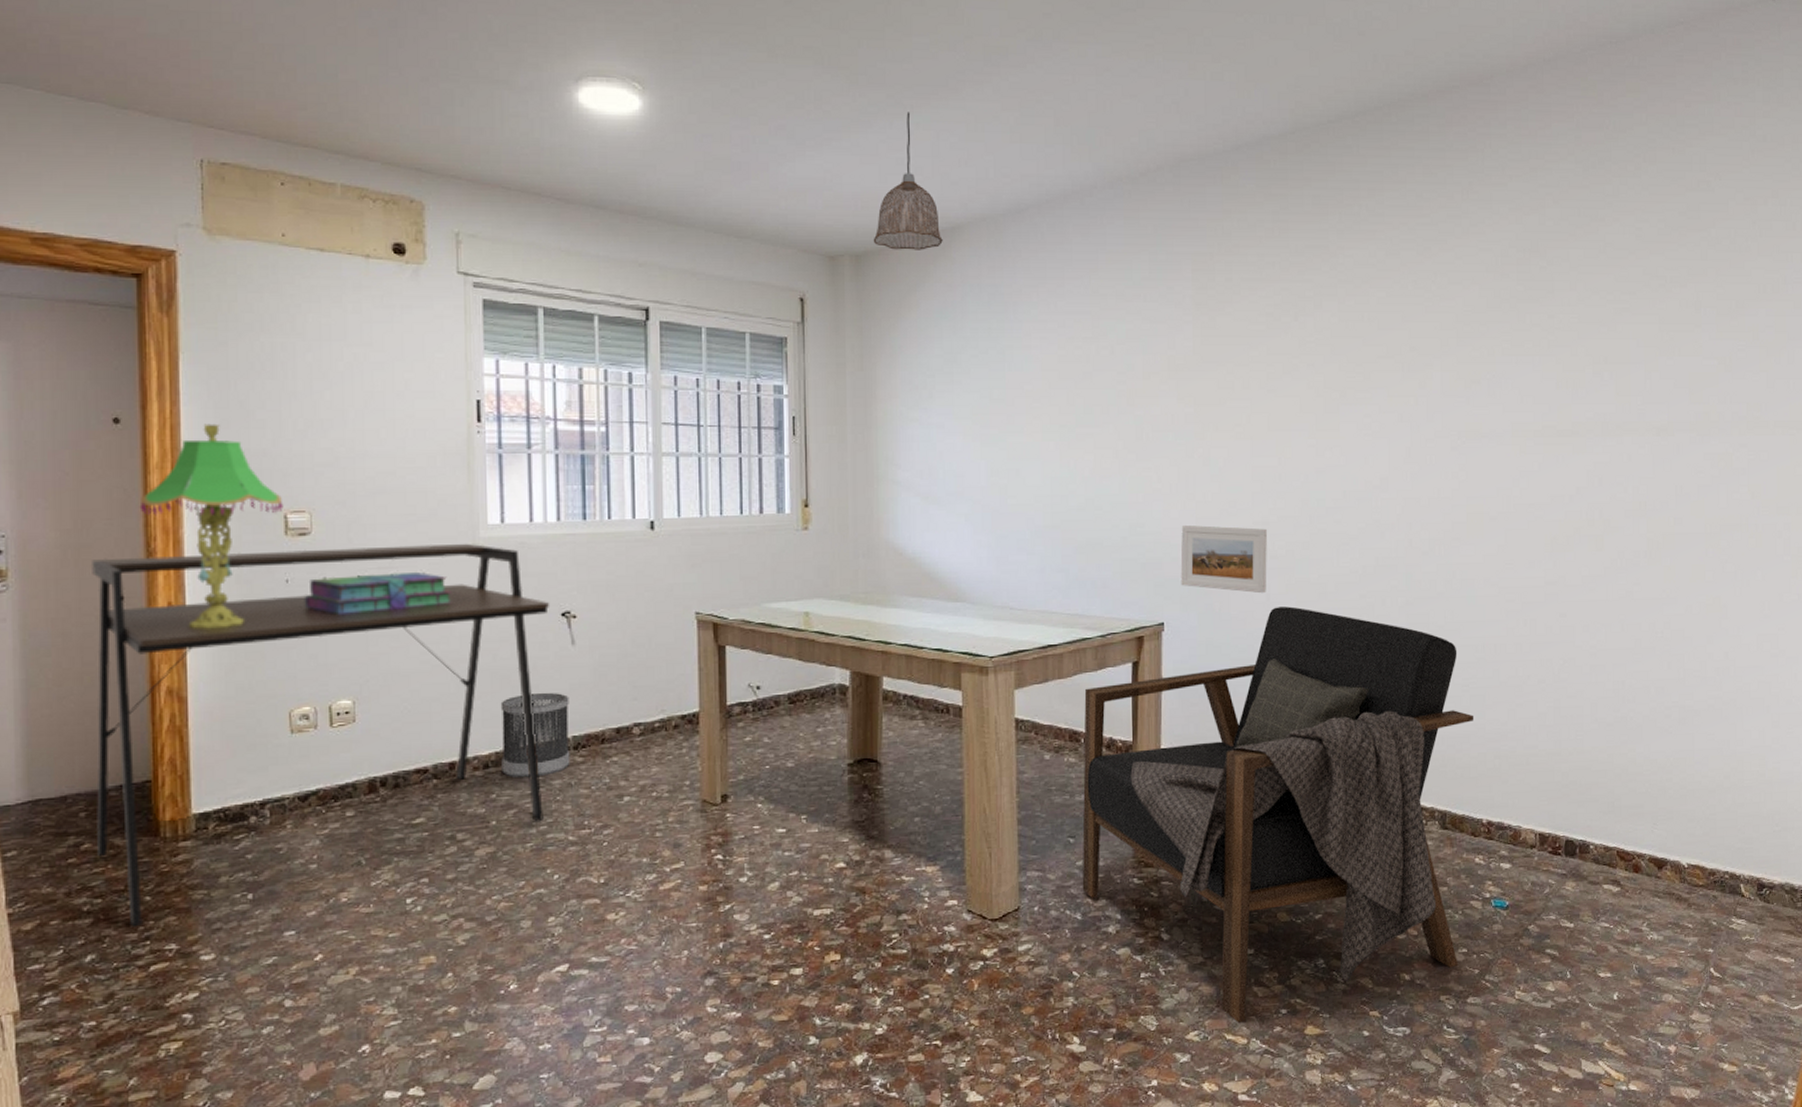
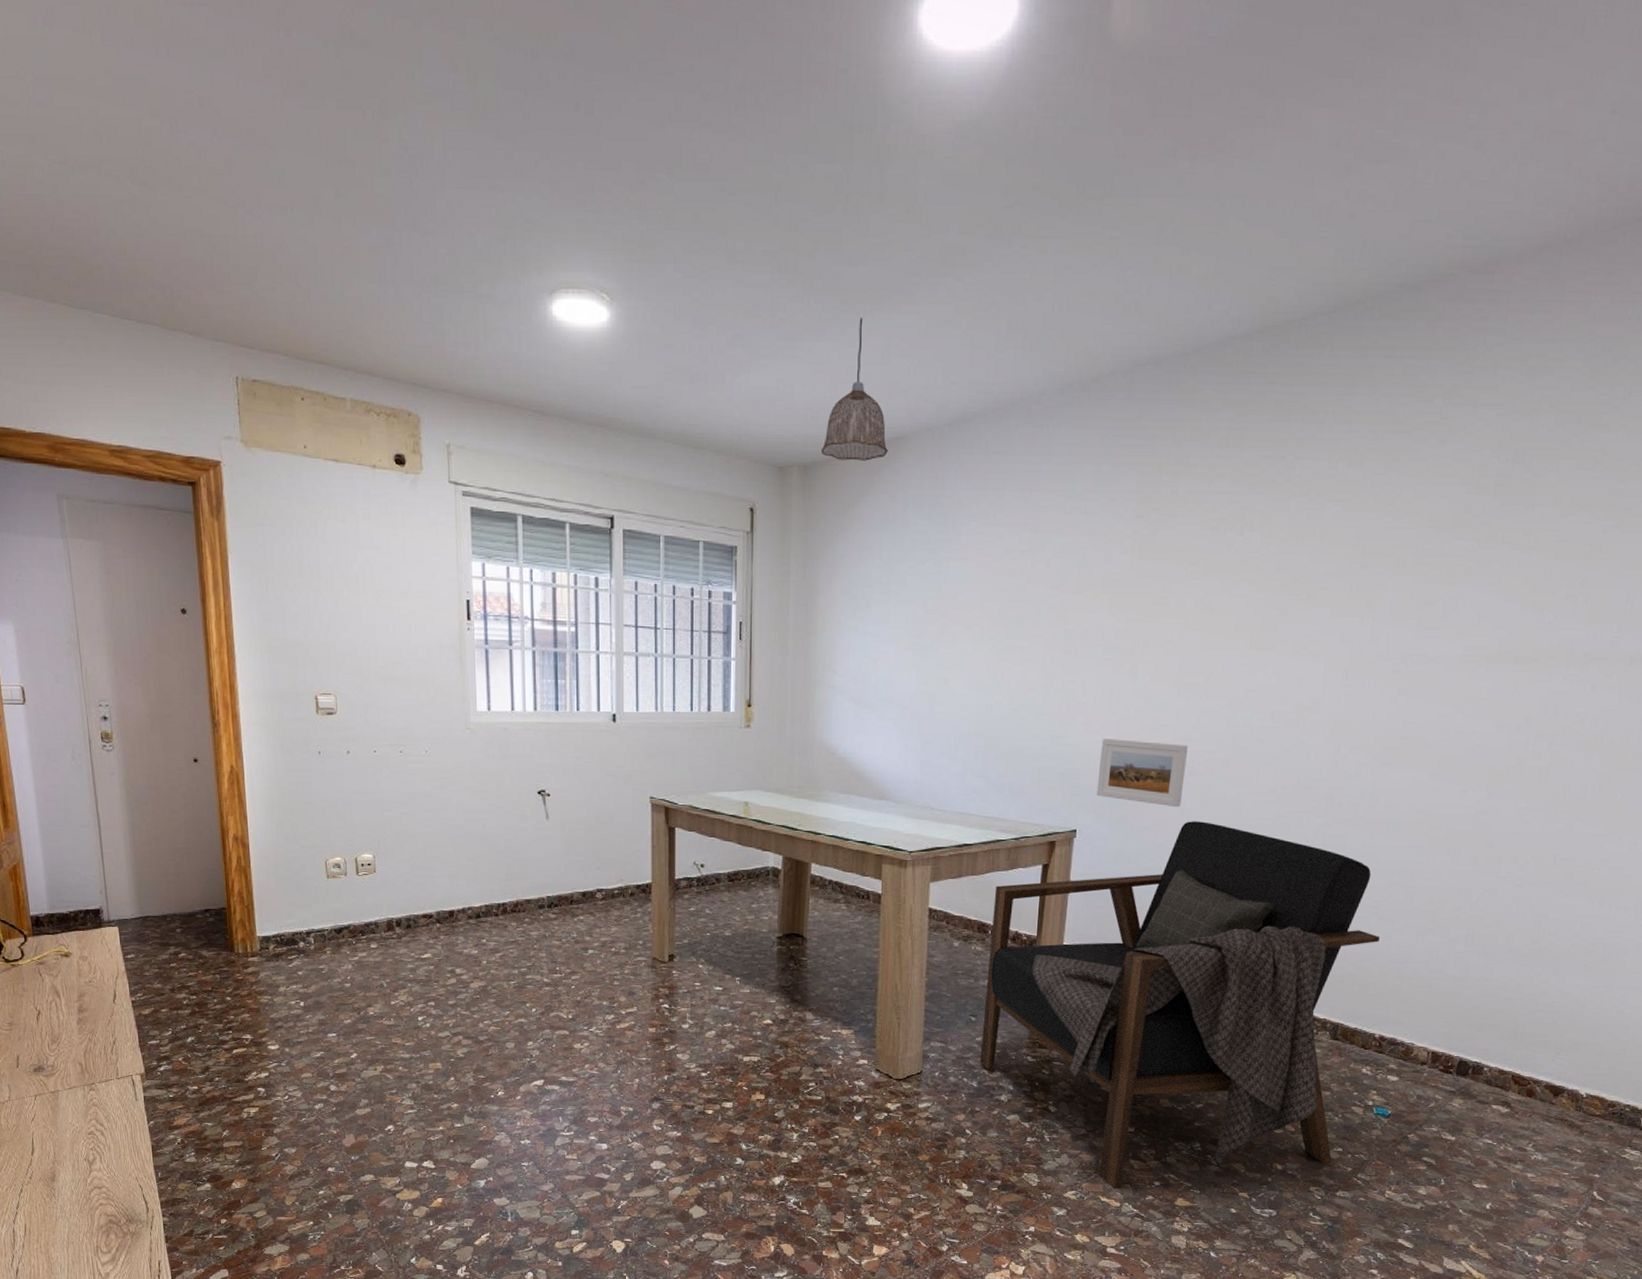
desk: present [92,543,550,927] -> none [172,726,529,1020]
table lamp: present [139,424,284,629] -> none [205,616,314,789]
stack of books: present [305,571,452,614] -> none [334,749,449,783]
wastebasket: present [500,692,571,778] -> none [489,858,545,928]

